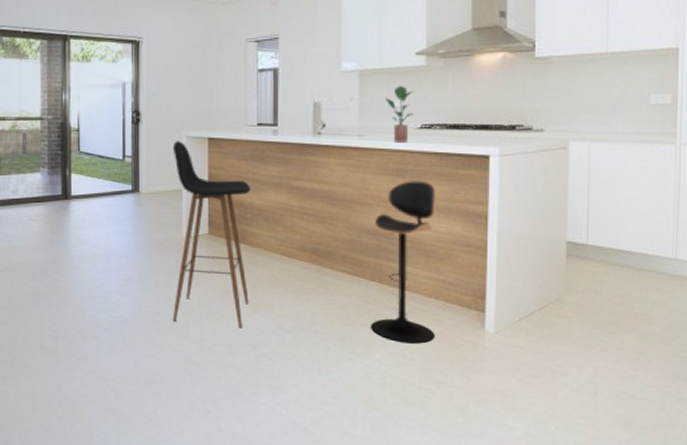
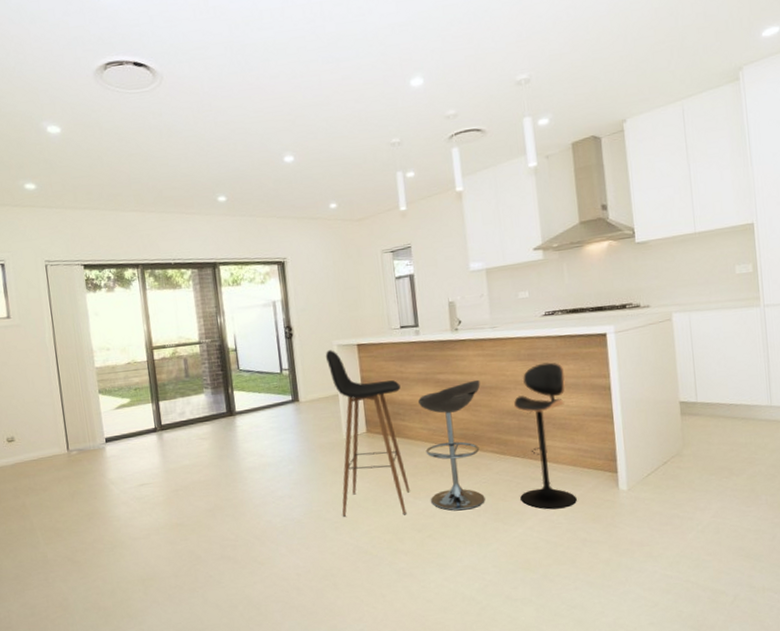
bar stool: none [269,192,339,332] -> present [418,380,485,511]
potted plant: present [386,85,414,143] -> none [511,278,537,331]

